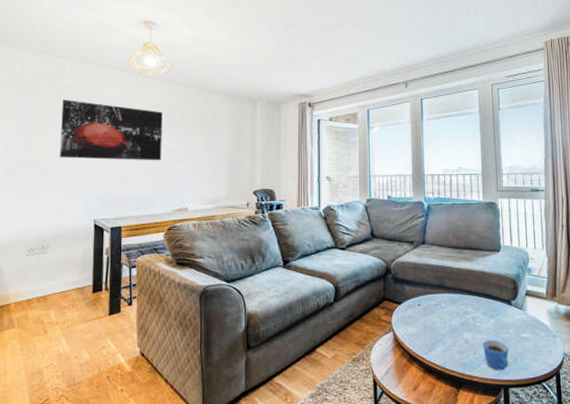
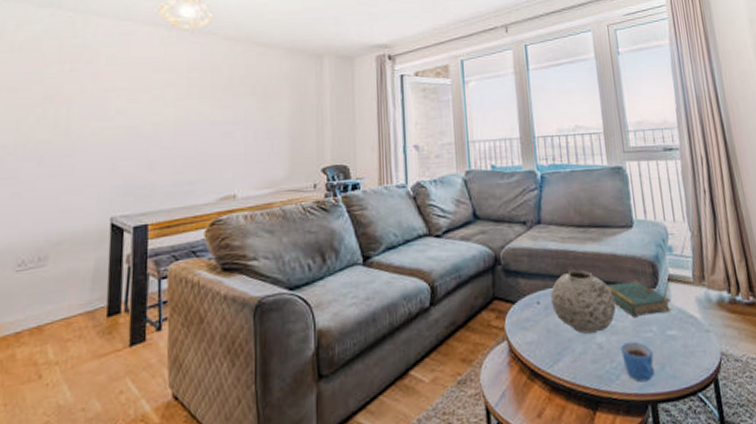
wall art: present [60,99,163,161] -> none [66,62,203,139]
vase: none [430,281,482,332] -> present [551,269,616,335]
book: none [475,293,526,322] -> present [607,281,672,318]

